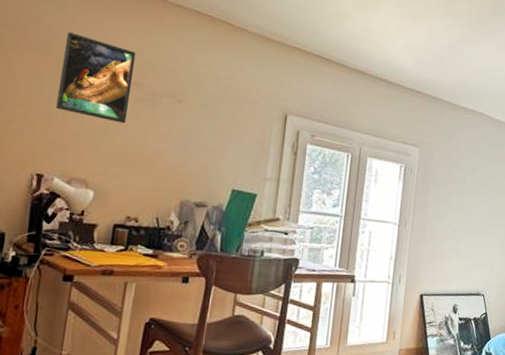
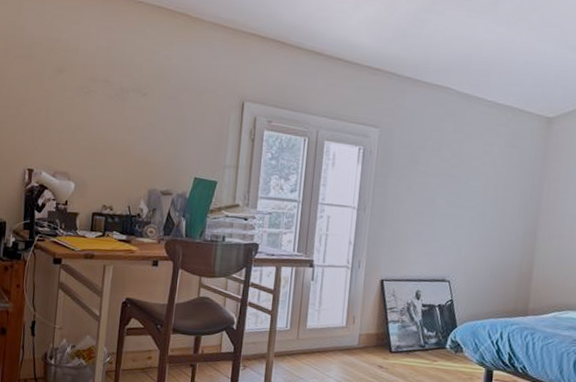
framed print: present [55,32,136,124] -> none [40,37,105,119]

